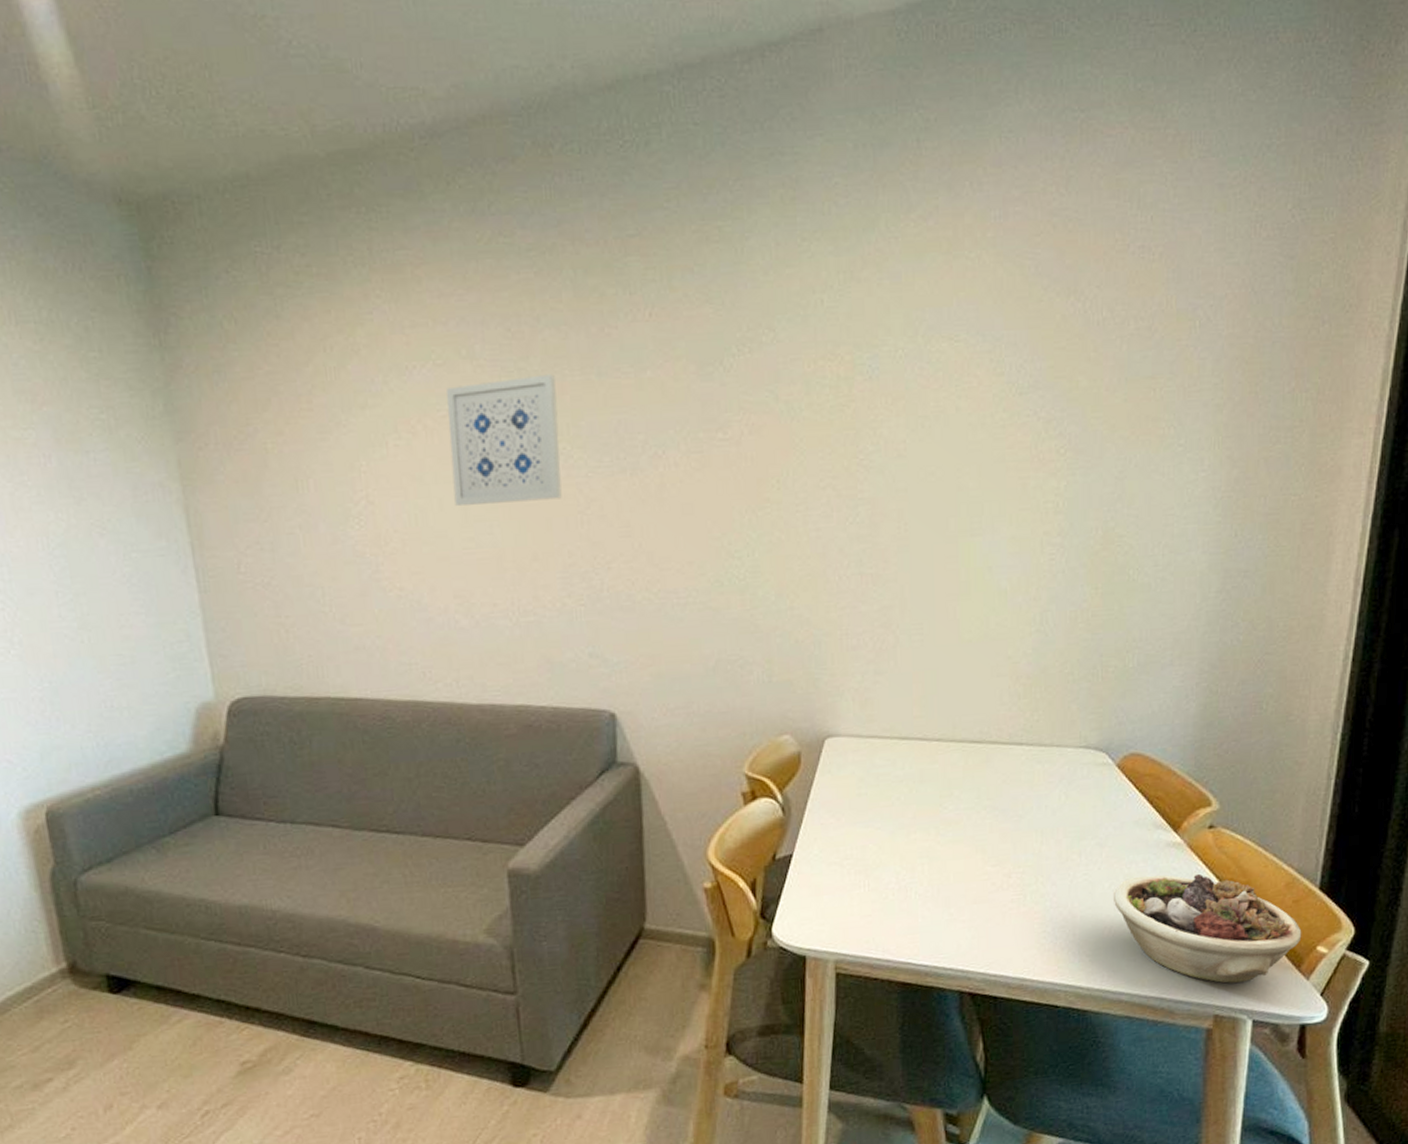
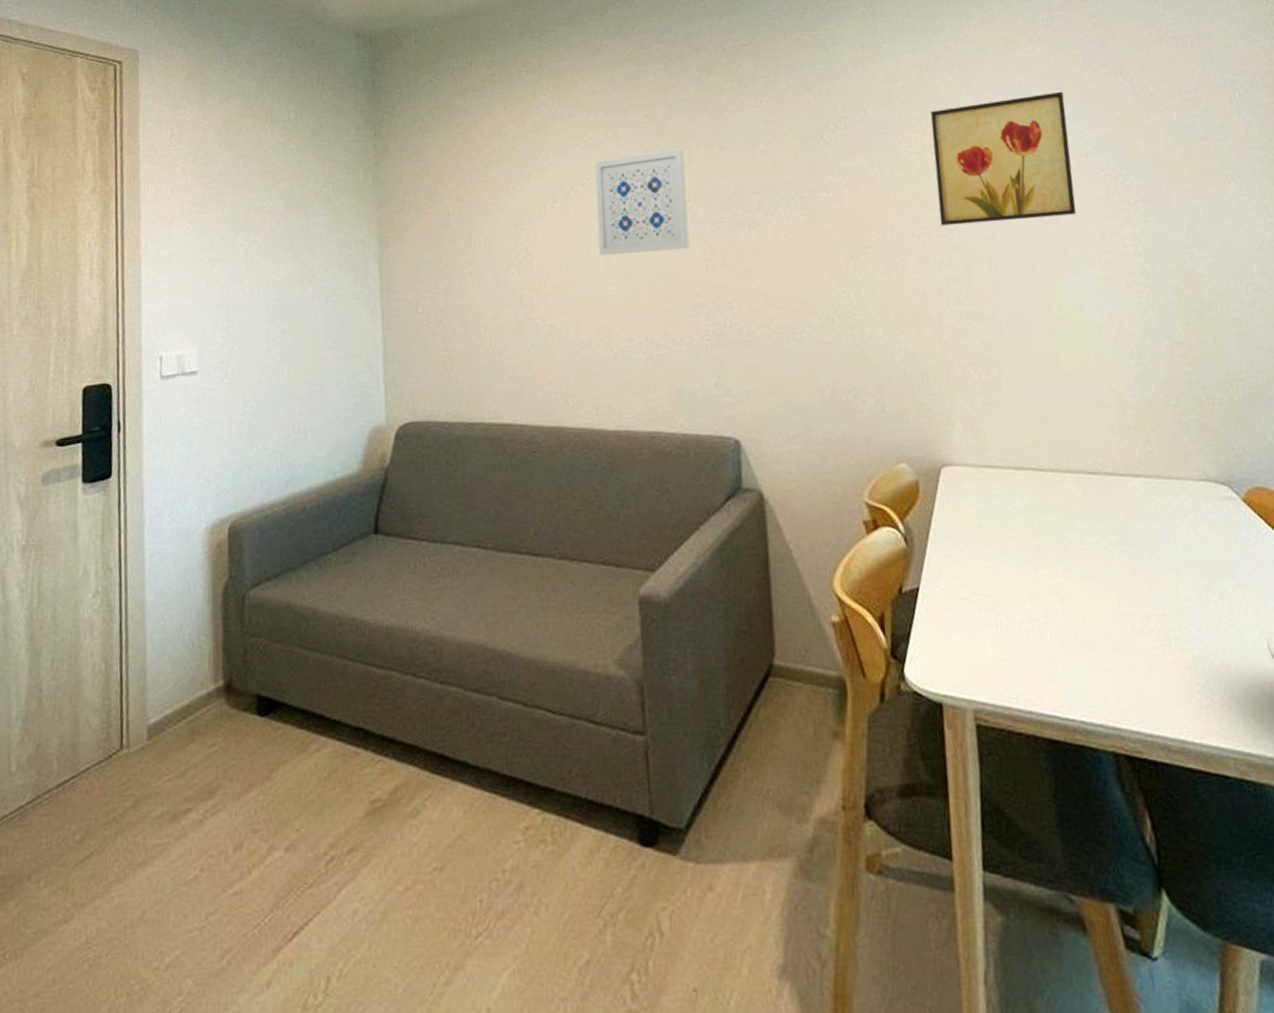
wall art: none [849,312,1006,476] -> present [930,91,1076,226]

